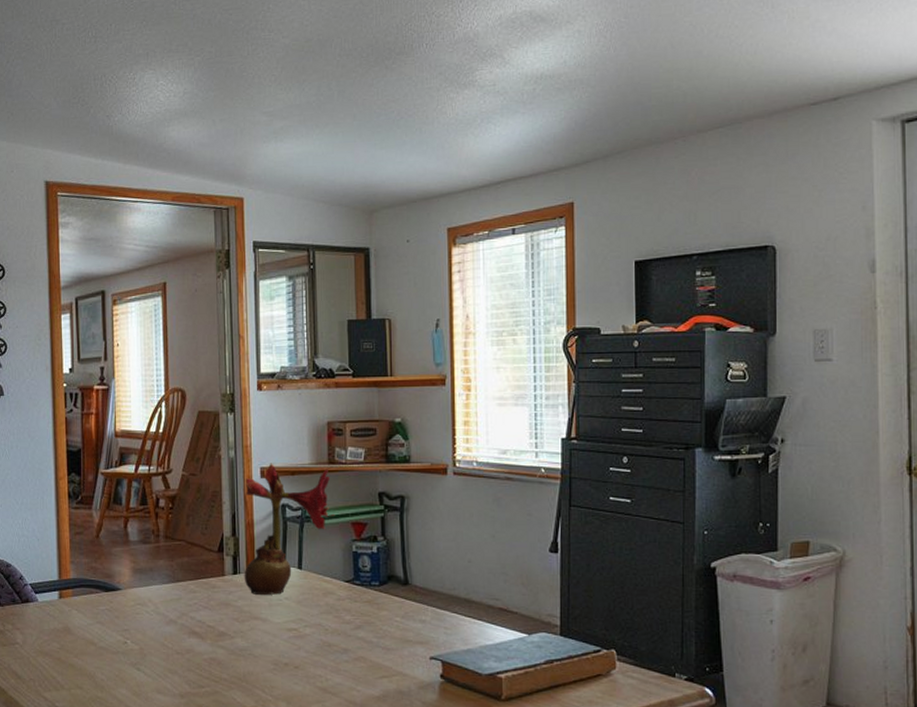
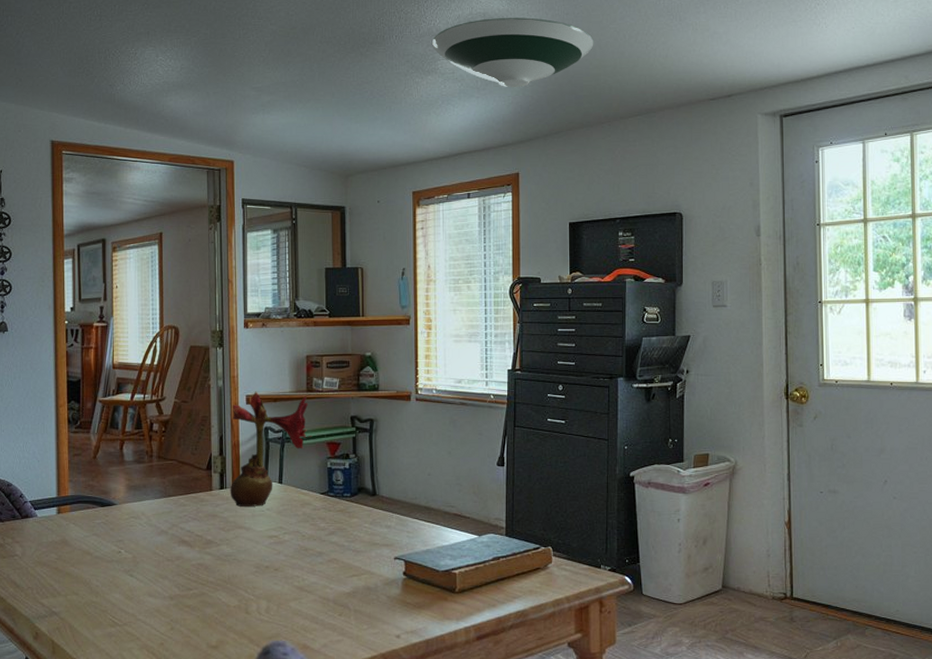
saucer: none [469,14,665,100] -> present [432,17,594,88]

